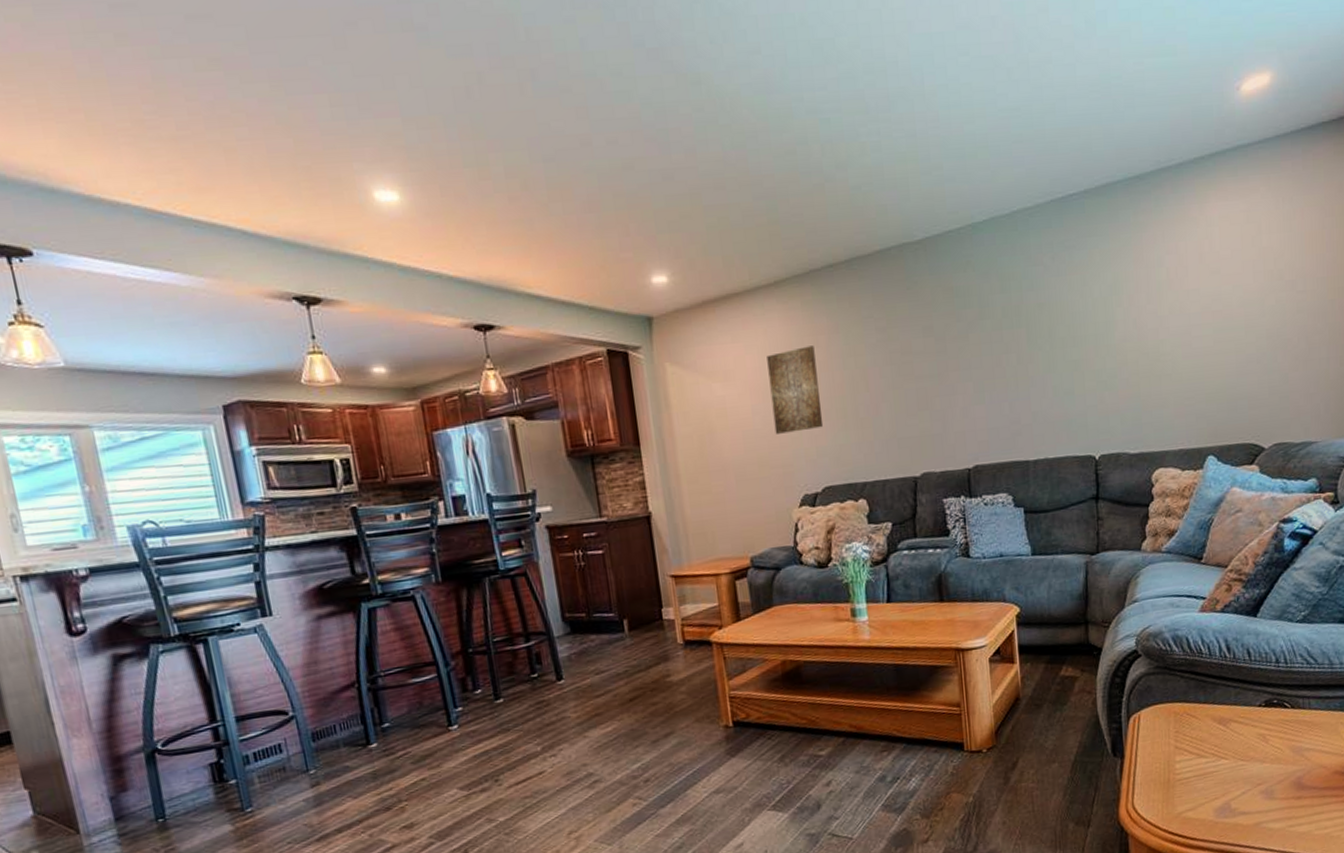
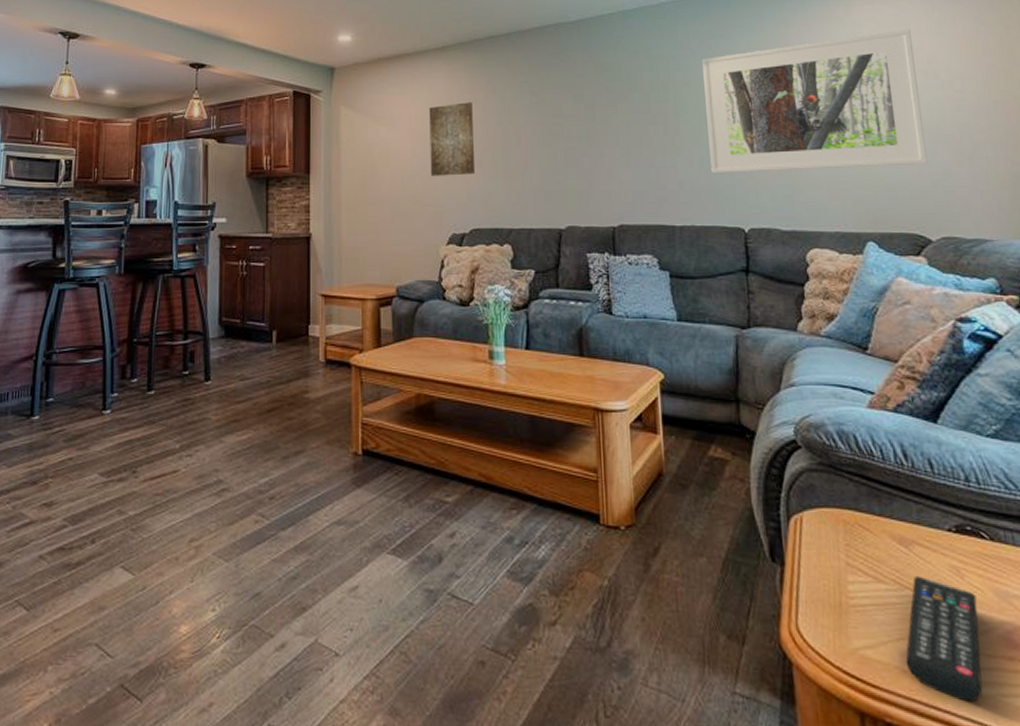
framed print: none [1054,226,1267,402] -> present [701,29,929,174]
remote control: none [1218,746,1277,837] -> present [905,575,983,702]

